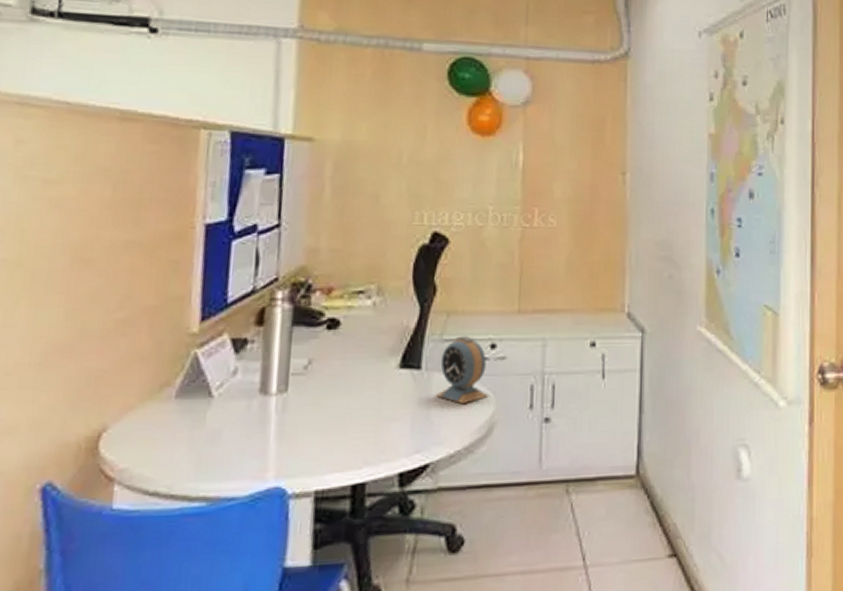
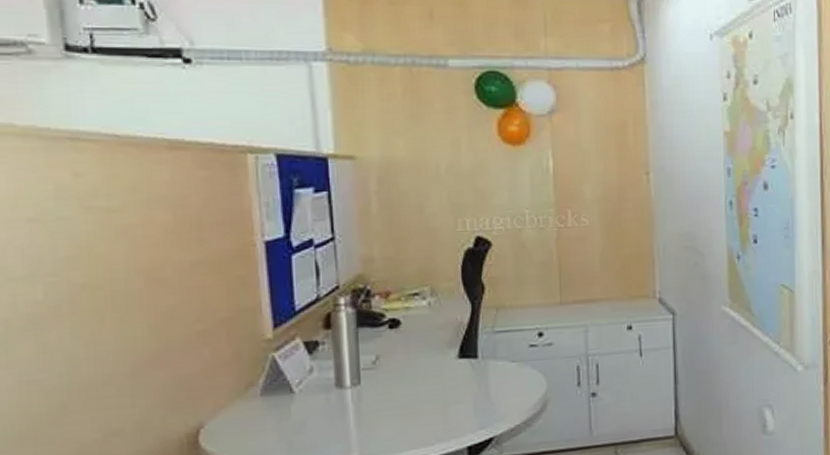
alarm clock: present [435,336,489,405] -> none [493,327,541,386]

